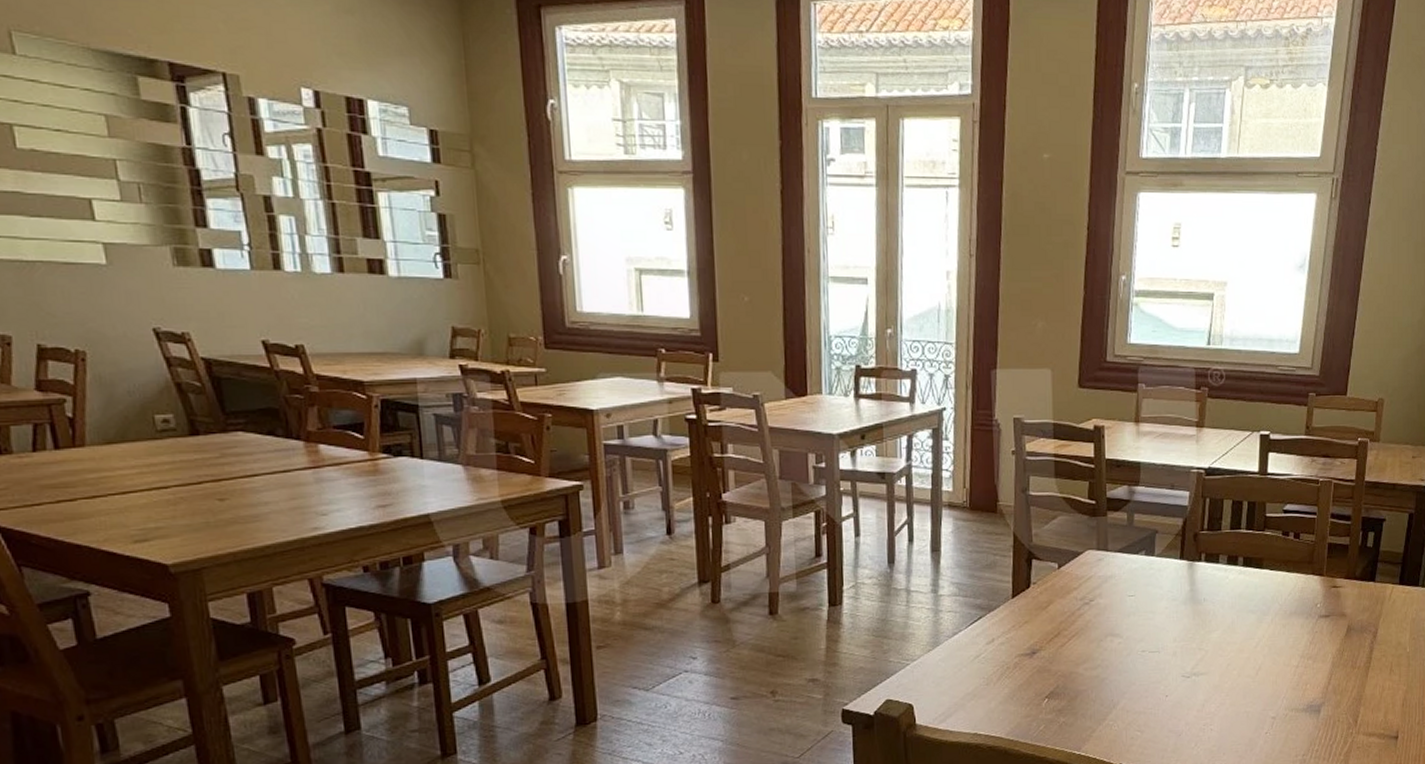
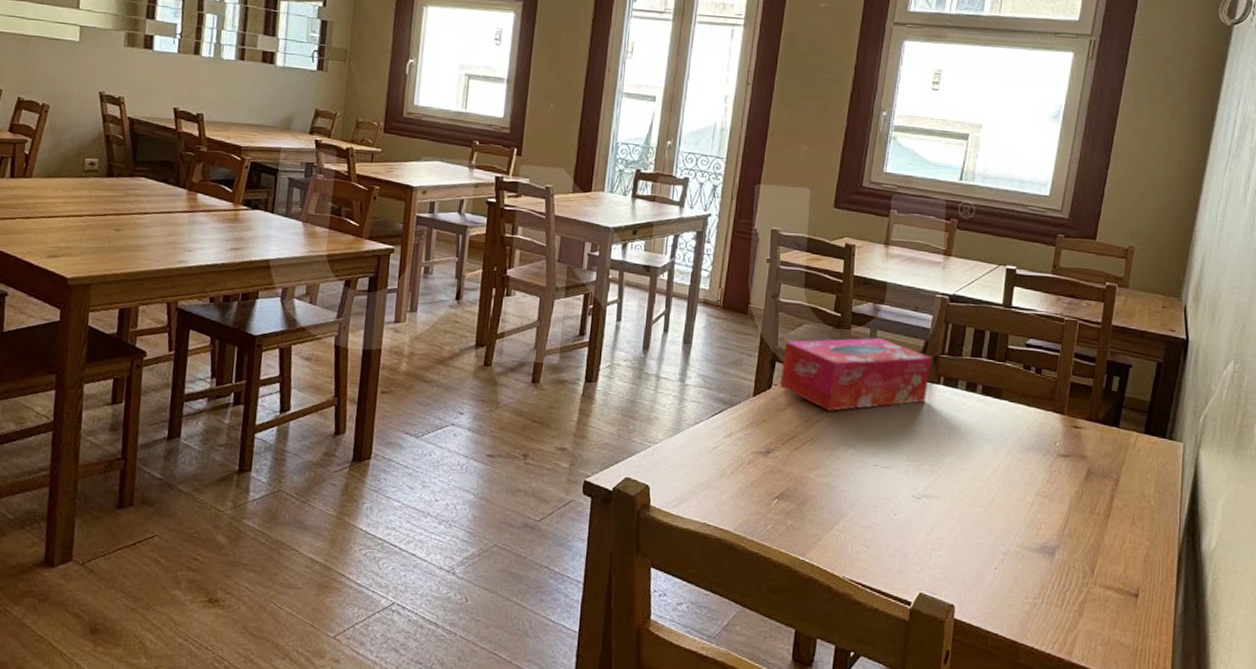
tissue box: none [1038,522,1192,603] -> present [779,338,933,411]

